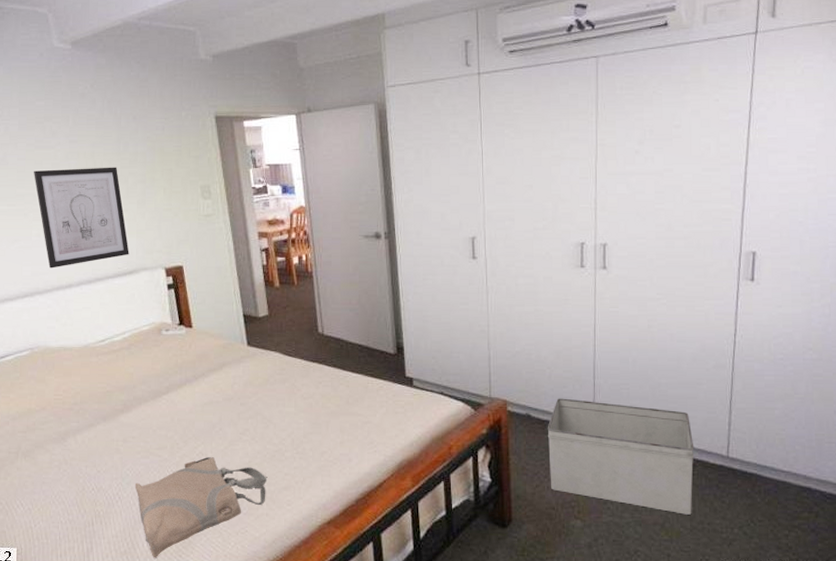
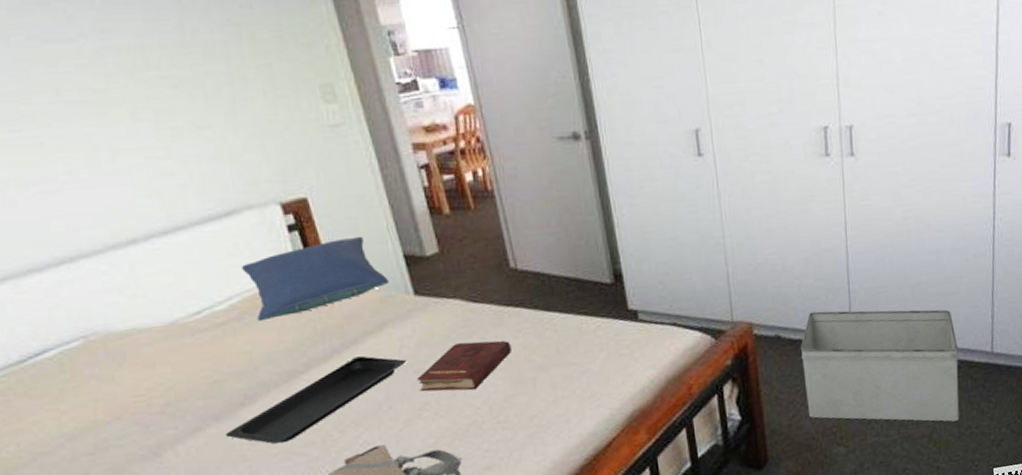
wall art: present [34,167,129,269] -> none [45,64,222,219]
serving tray: none [109,387,236,445] -> present [226,356,406,445]
pillow: none [134,297,231,352] -> present [240,236,389,322]
hardback book: none [242,386,313,425] -> present [417,340,511,392]

